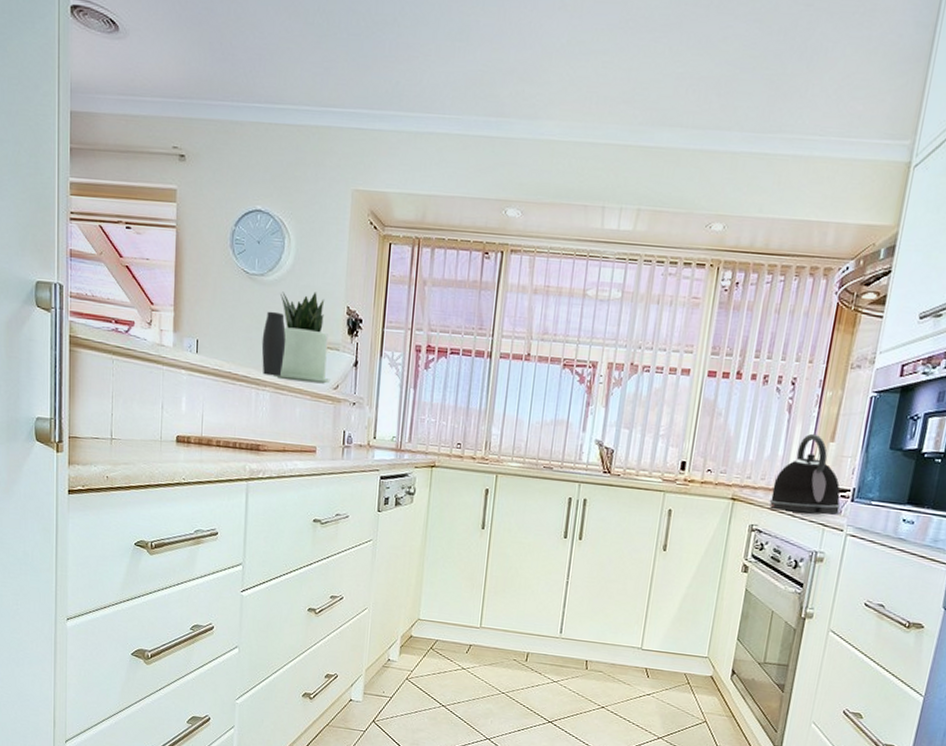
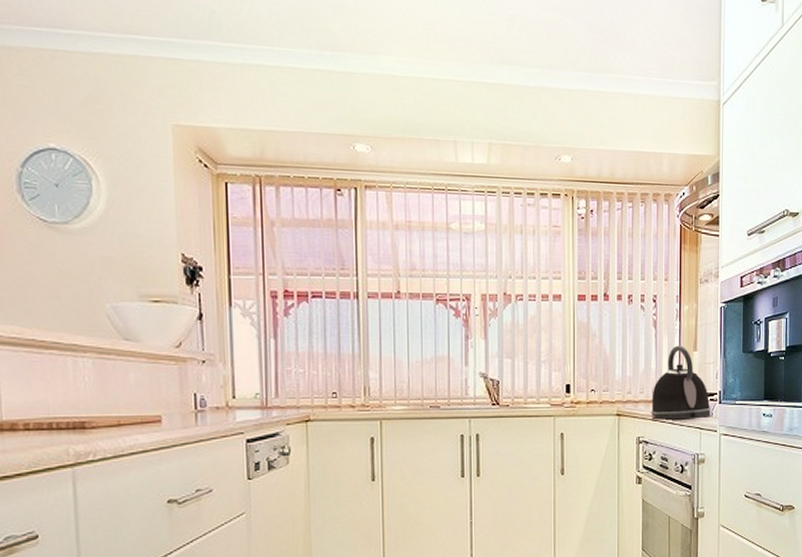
vase: present [261,311,286,377] -> none [73,264,108,339]
planter: present [273,292,331,384] -> none [93,239,171,343]

